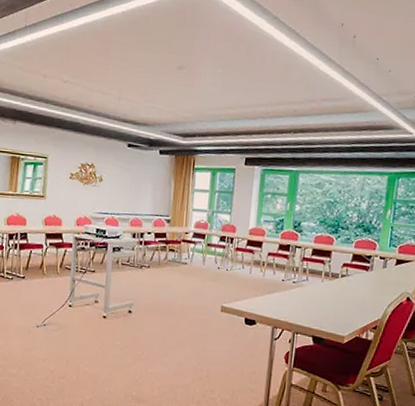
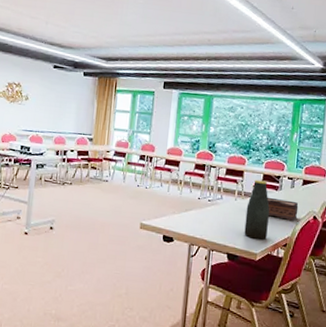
bottle: none [331,260,359,322] -> present [244,179,270,240]
tissue box: none [356,278,391,303] -> present [267,197,299,222]

